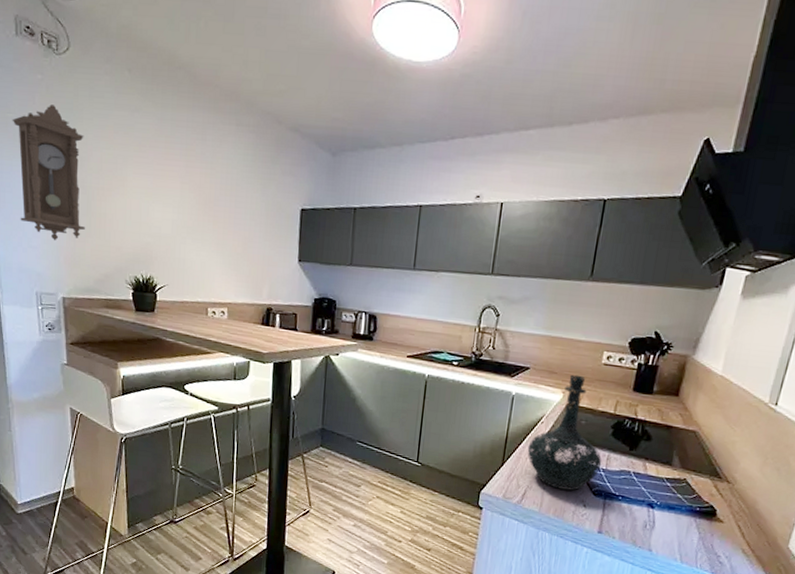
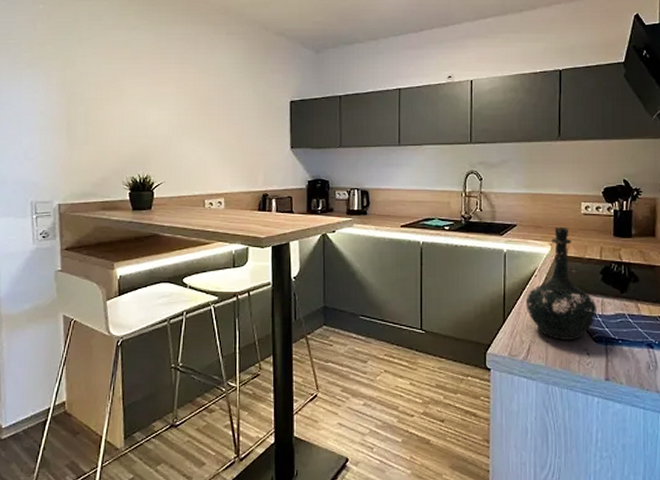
pendulum clock: present [12,104,85,241] -> none [13,29,83,151]

